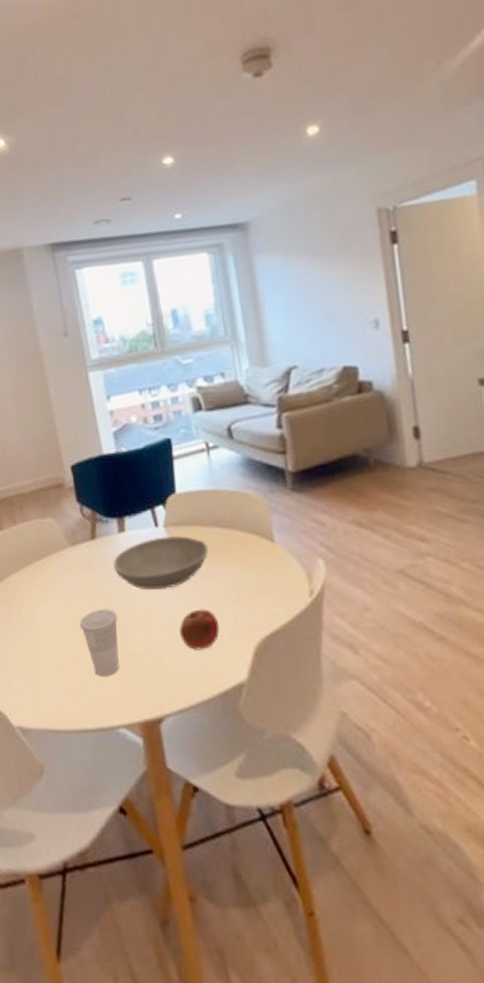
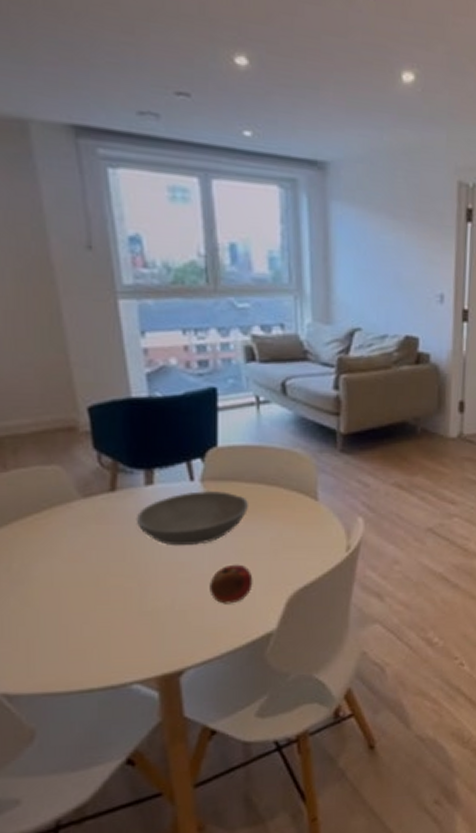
cup: present [79,609,119,677] -> none [89,565,138,636]

